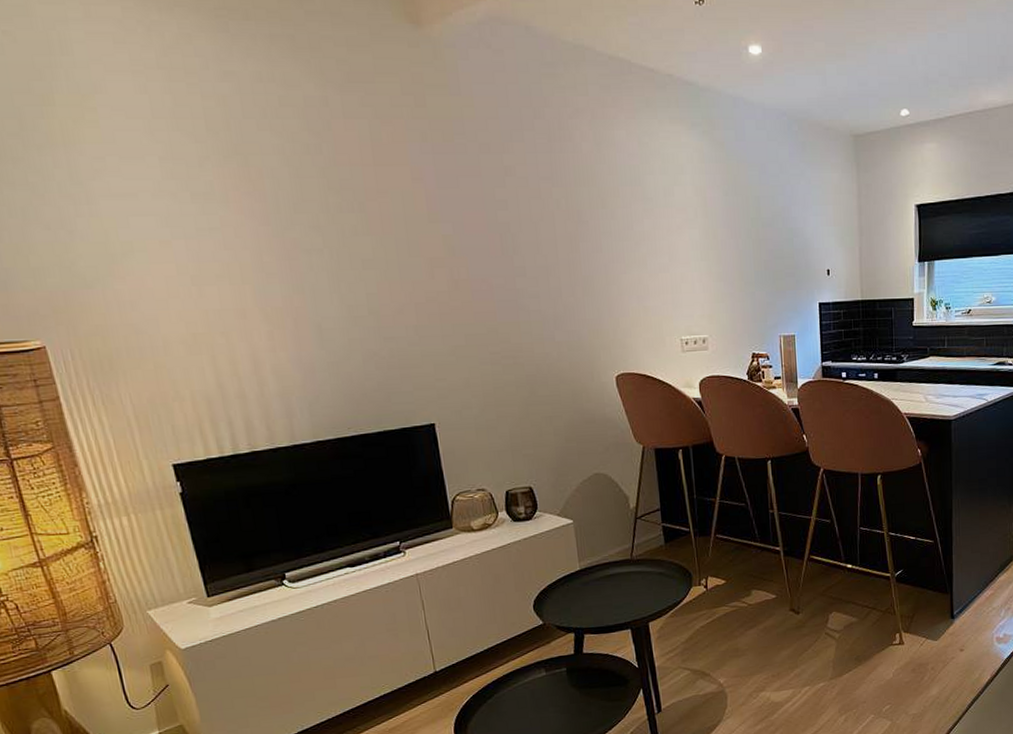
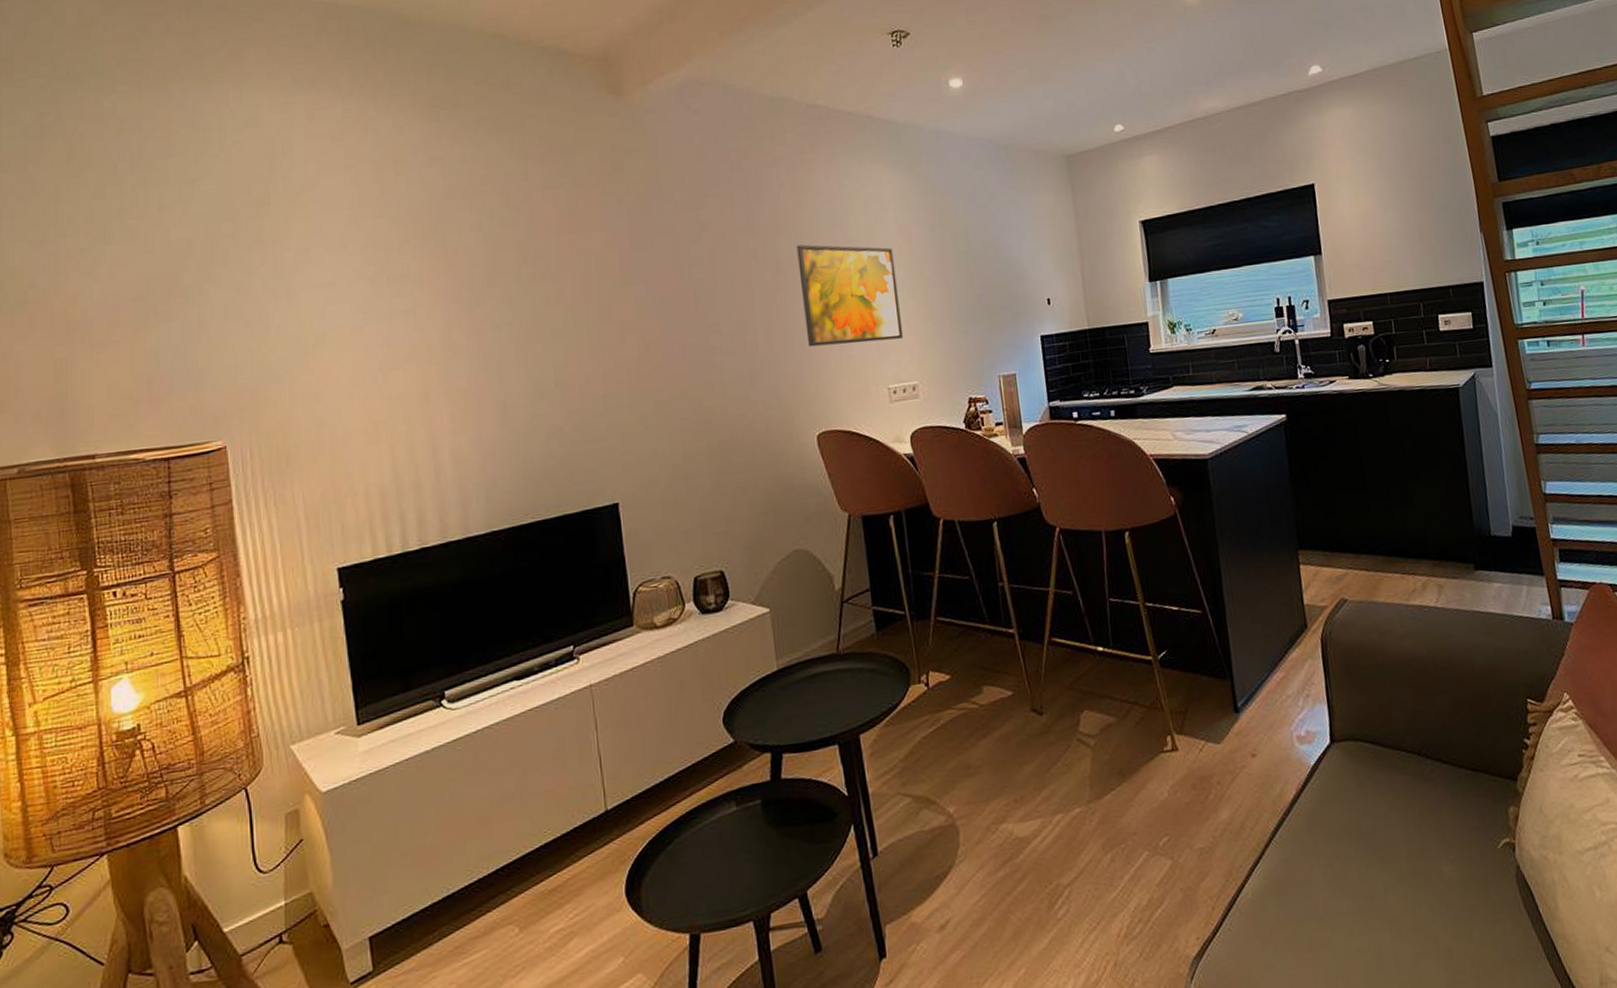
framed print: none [598,198,697,296] -> present [796,244,904,347]

